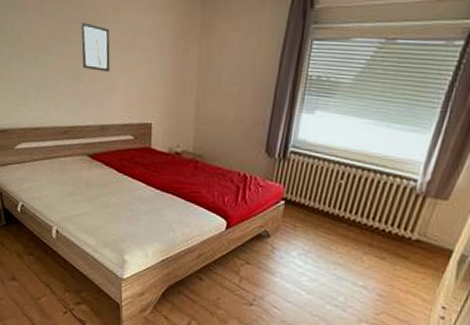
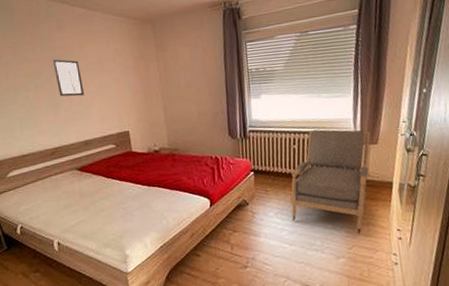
armchair: none [317,166,442,302] -> present [290,129,371,235]

